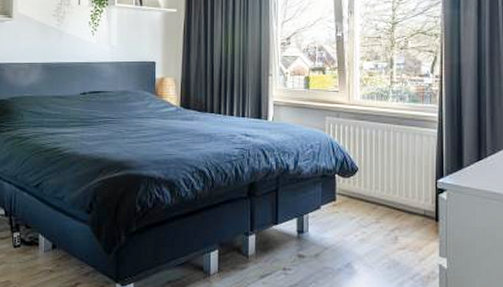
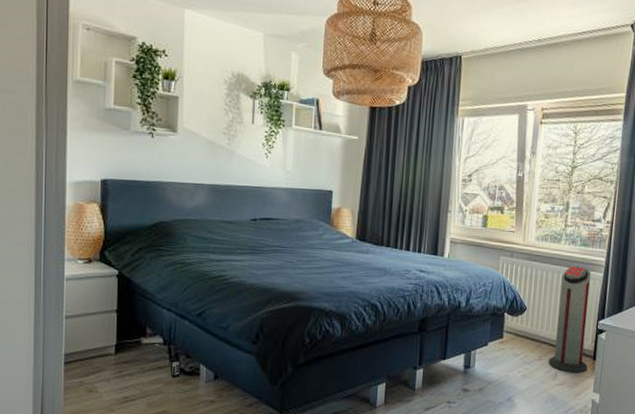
air purifier: none [387,123,430,237] -> present [548,265,592,374]

